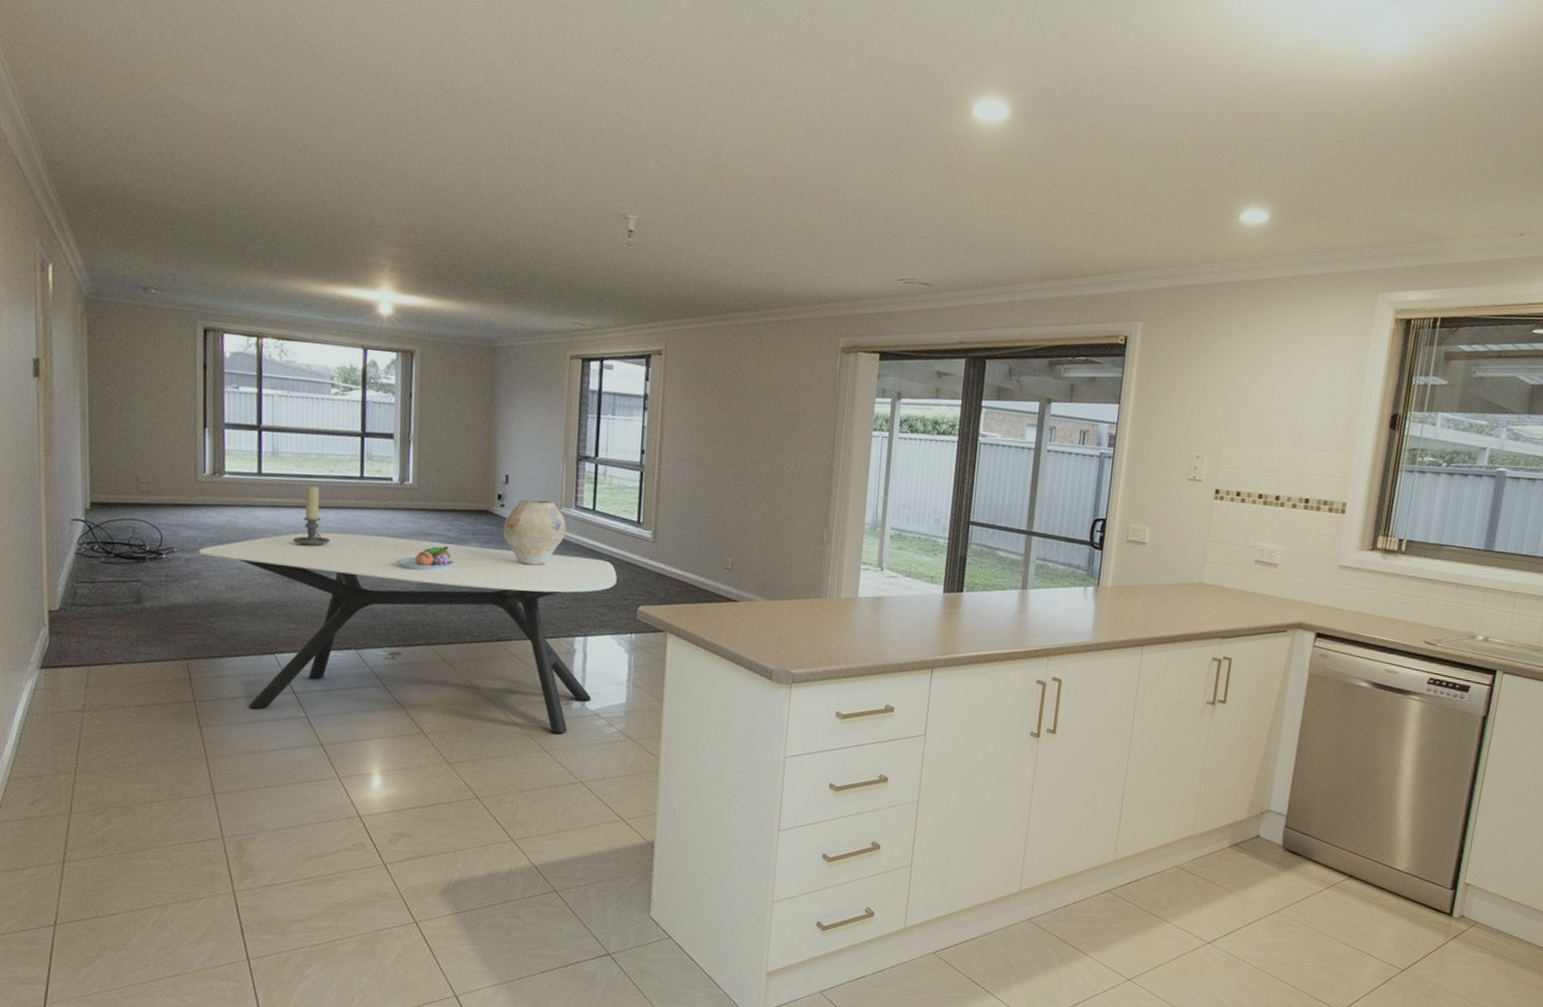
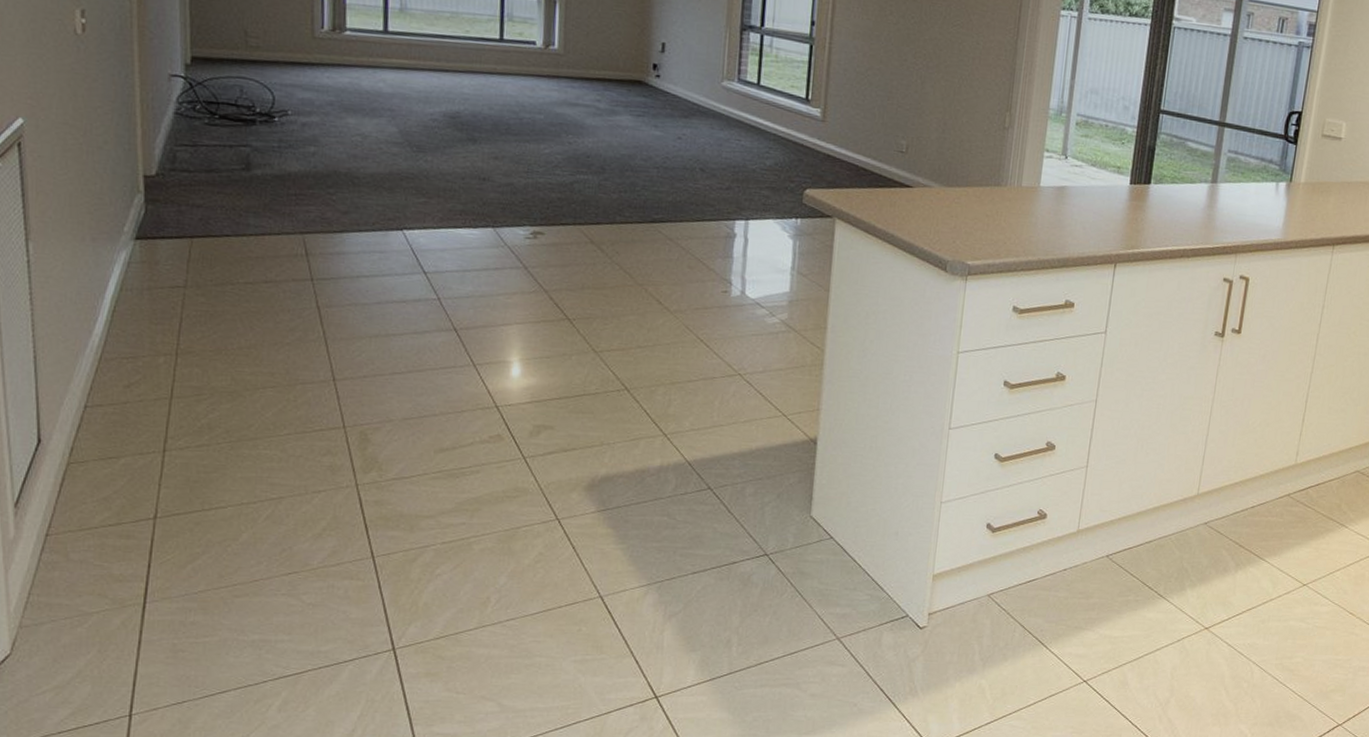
dining table: present [198,532,617,734] -> none [315,98,782,323]
candle holder: present [293,485,331,547] -> none [423,46,466,115]
fruit bowl: present [396,545,454,571] -> none [539,117,603,145]
vase: present [502,499,567,566] -> none [657,70,728,143]

